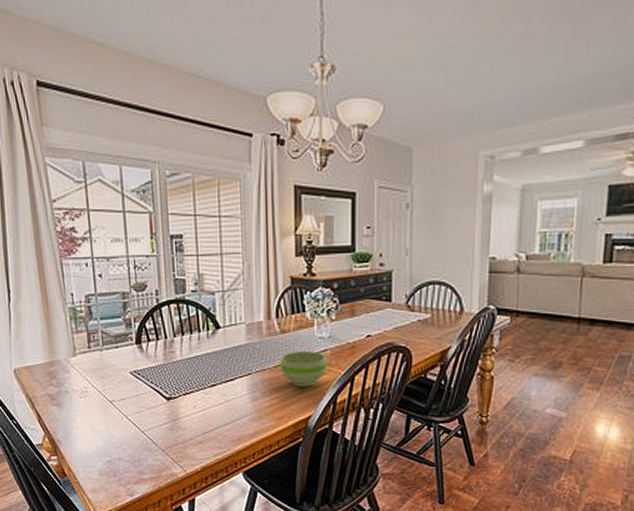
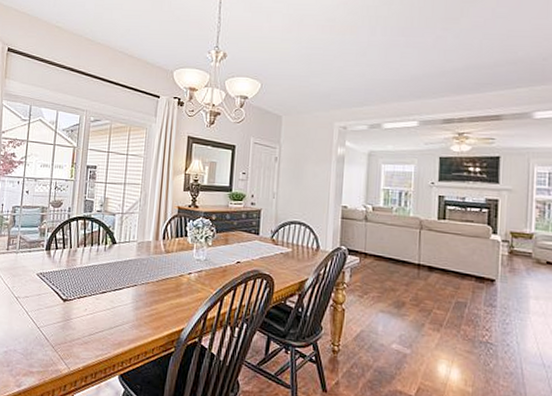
bowl: present [280,351,327,387] -> none [162,269,202,302]

